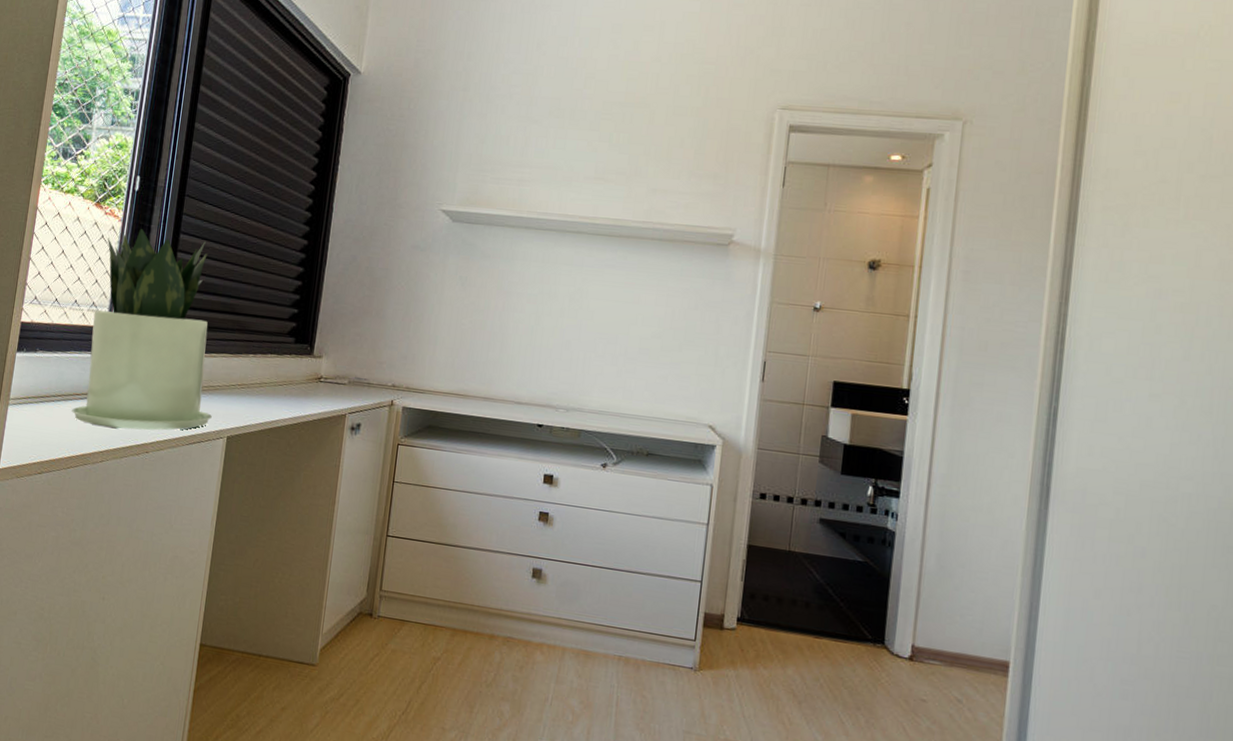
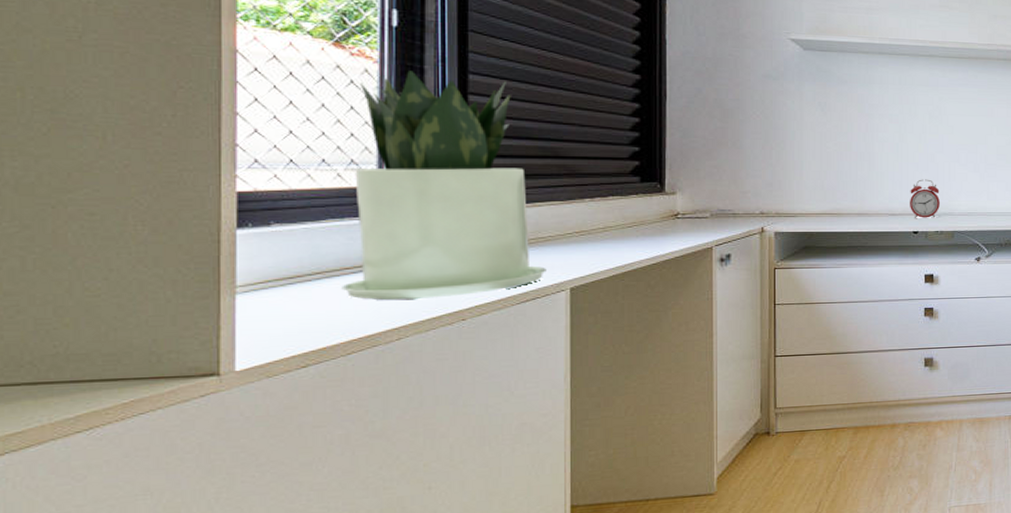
alarm clock: none [537,367,571,413] -> present [910,179,941,218]

